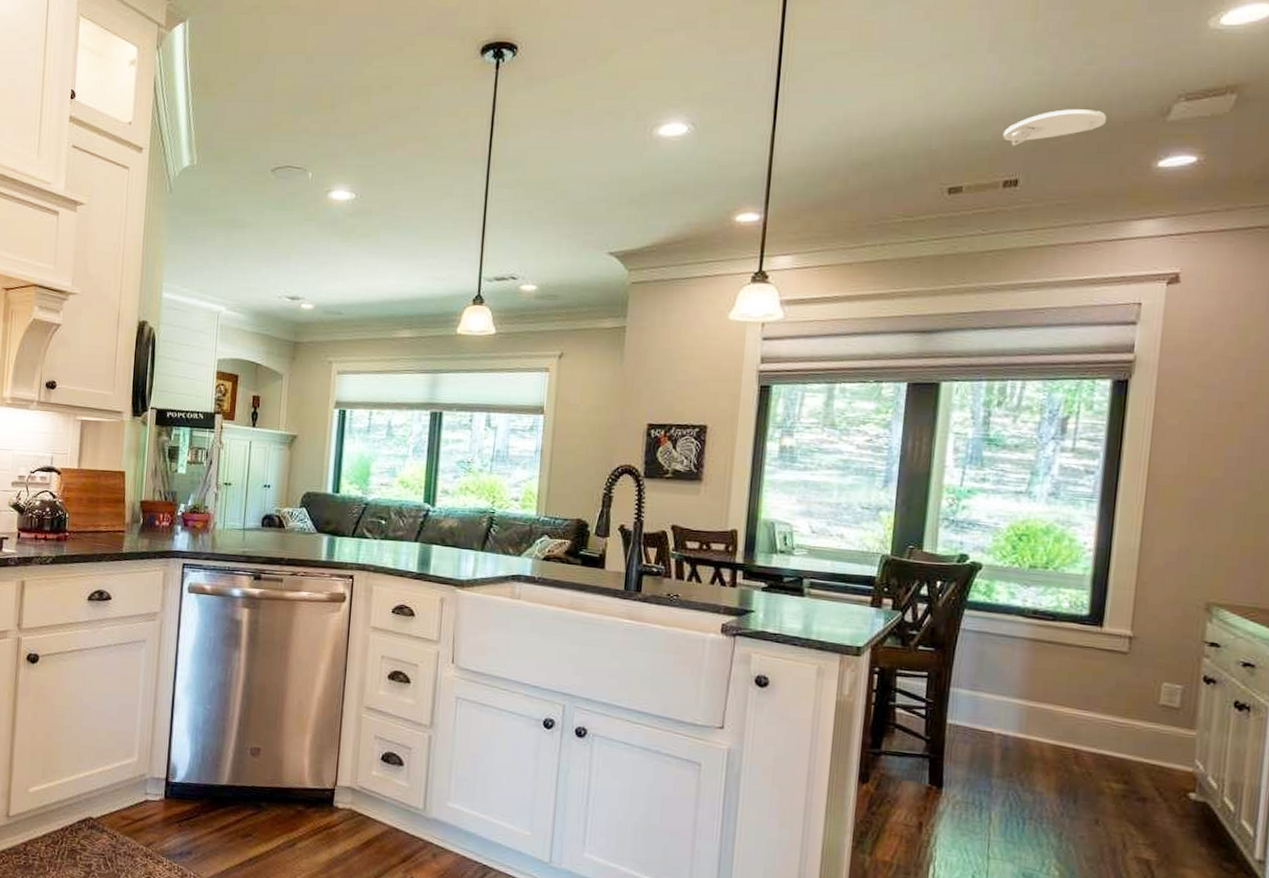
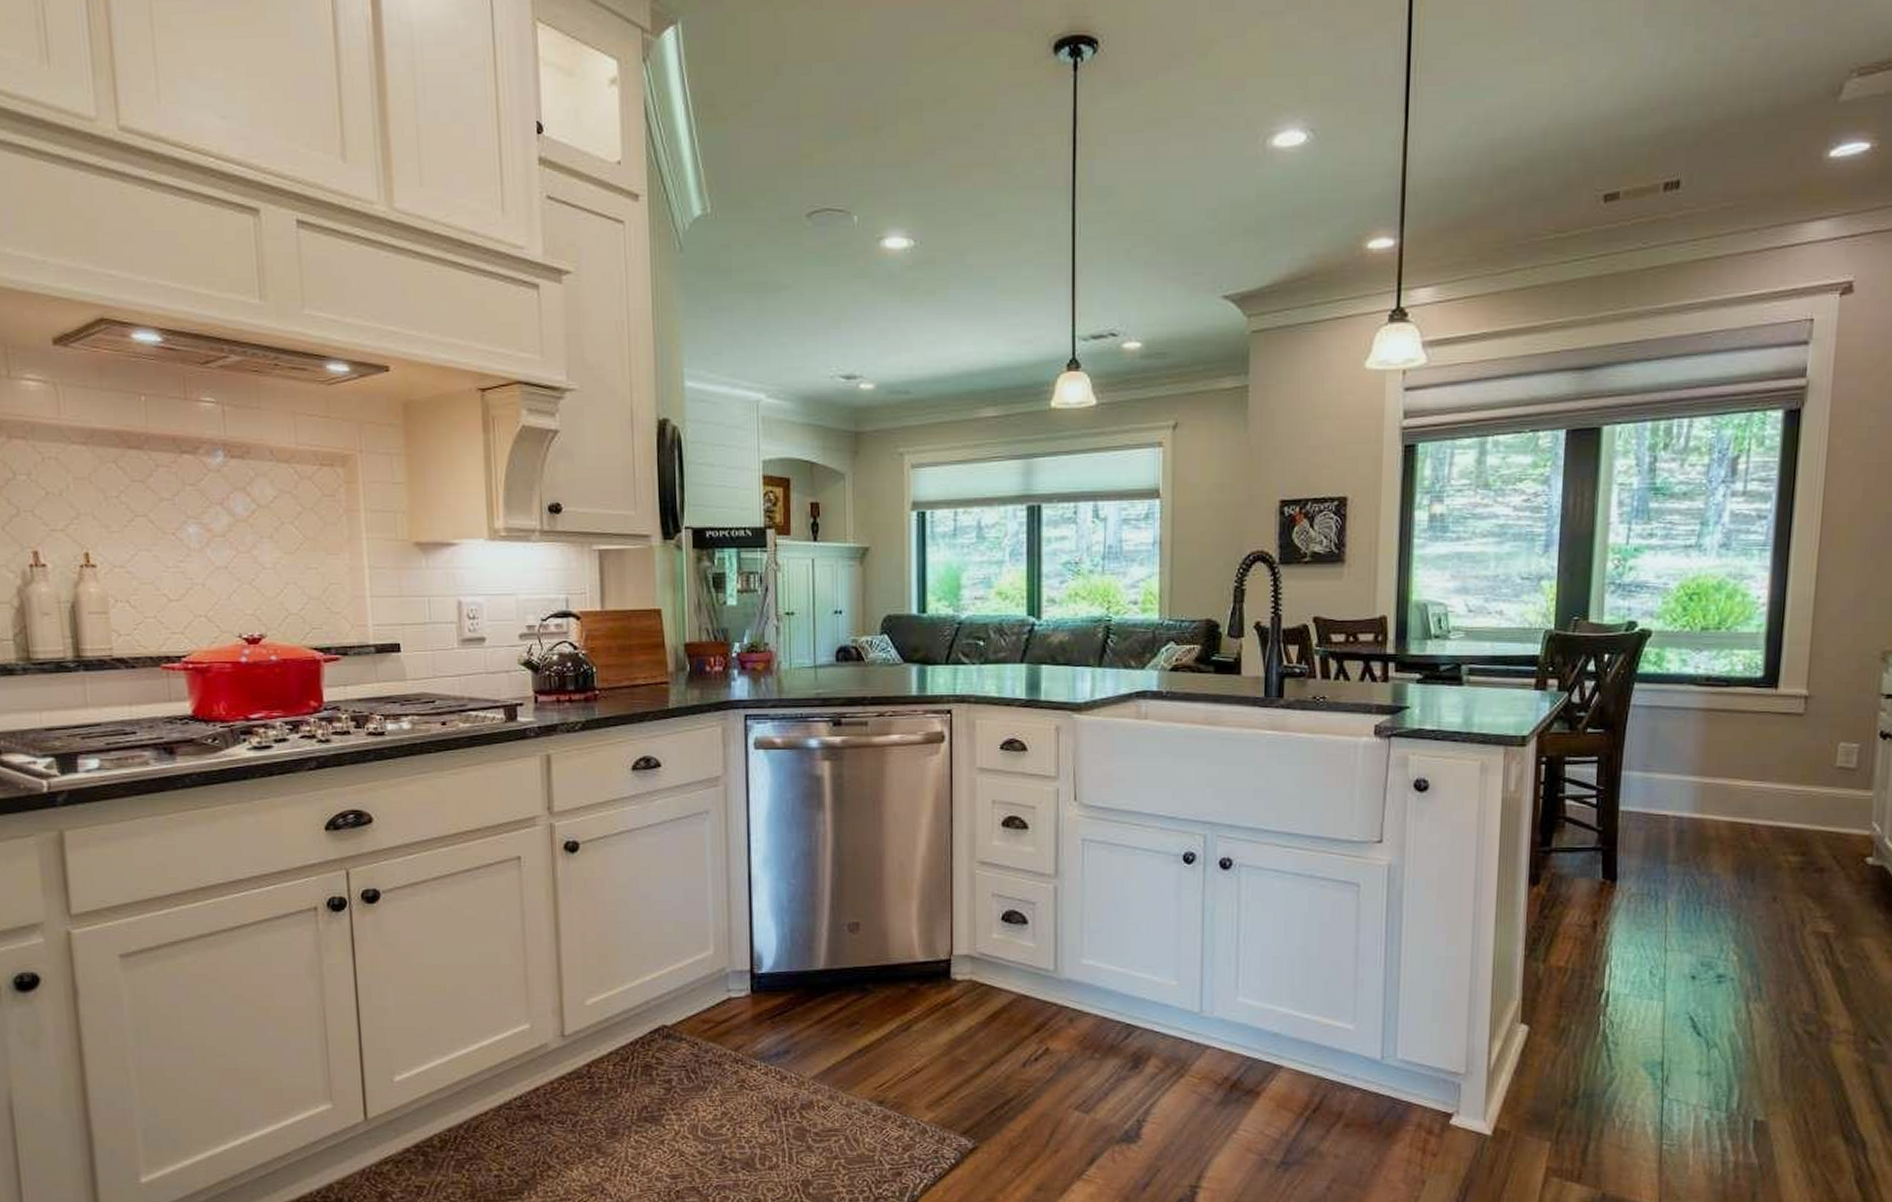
smoke detector: present [1003,109,1106,146] -> none [1662,92,1774,140]

